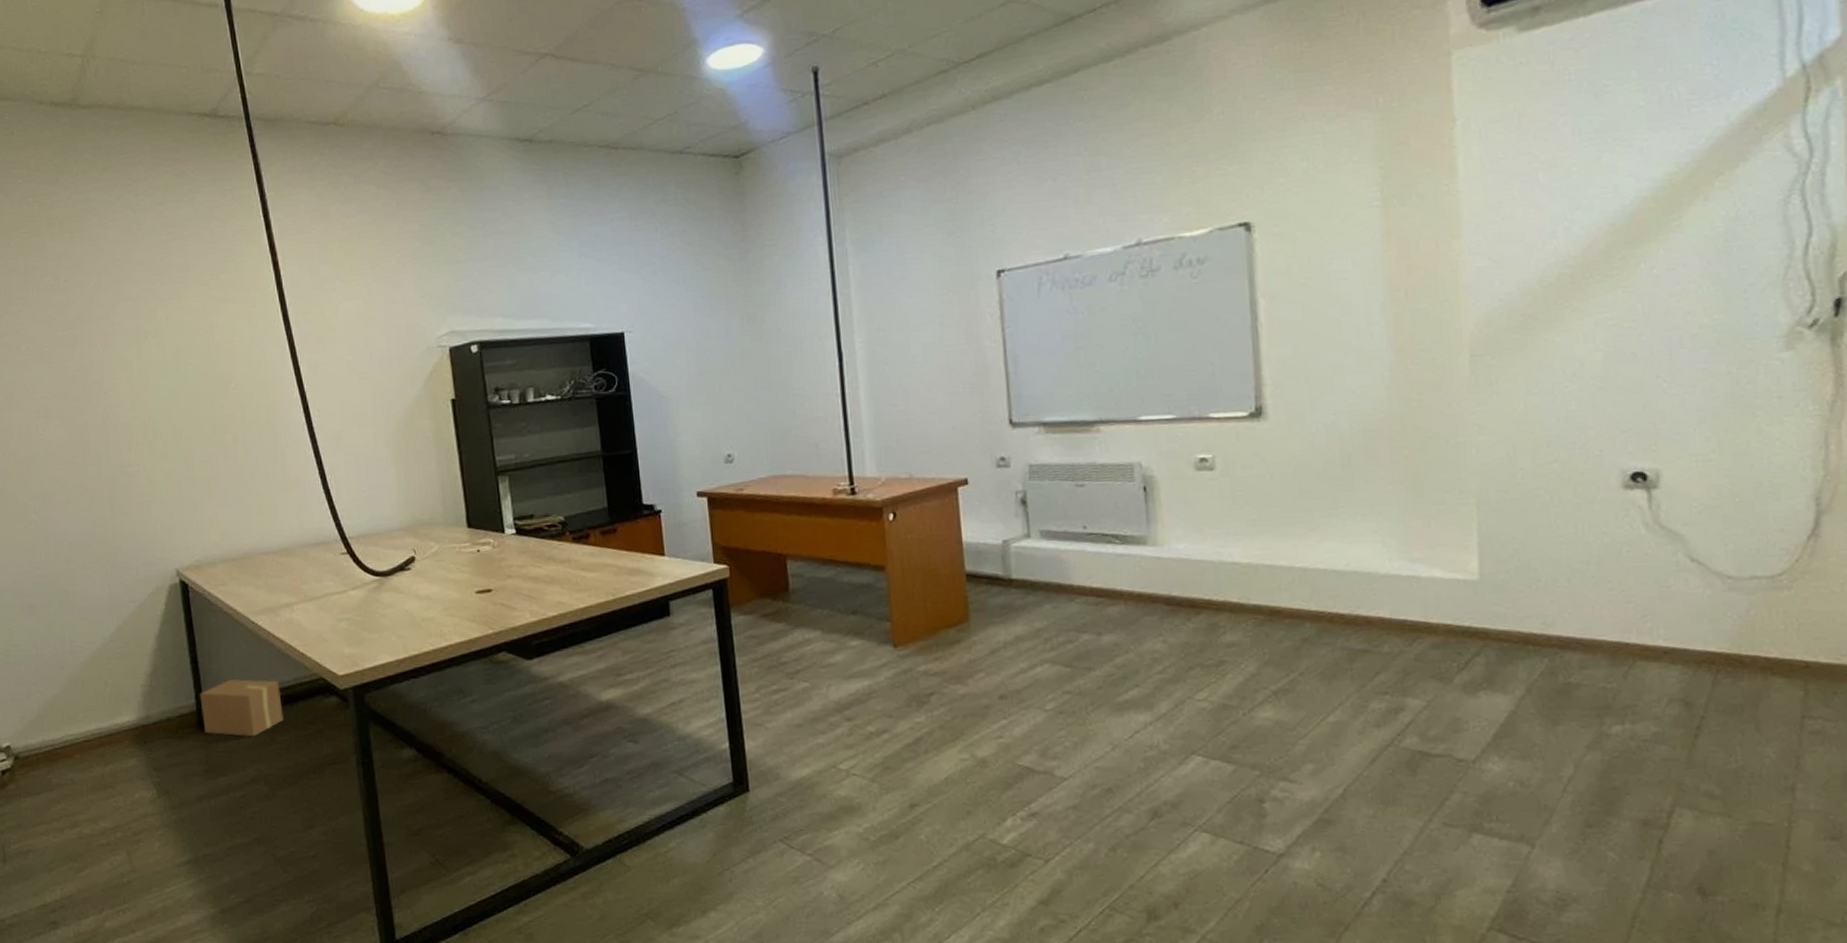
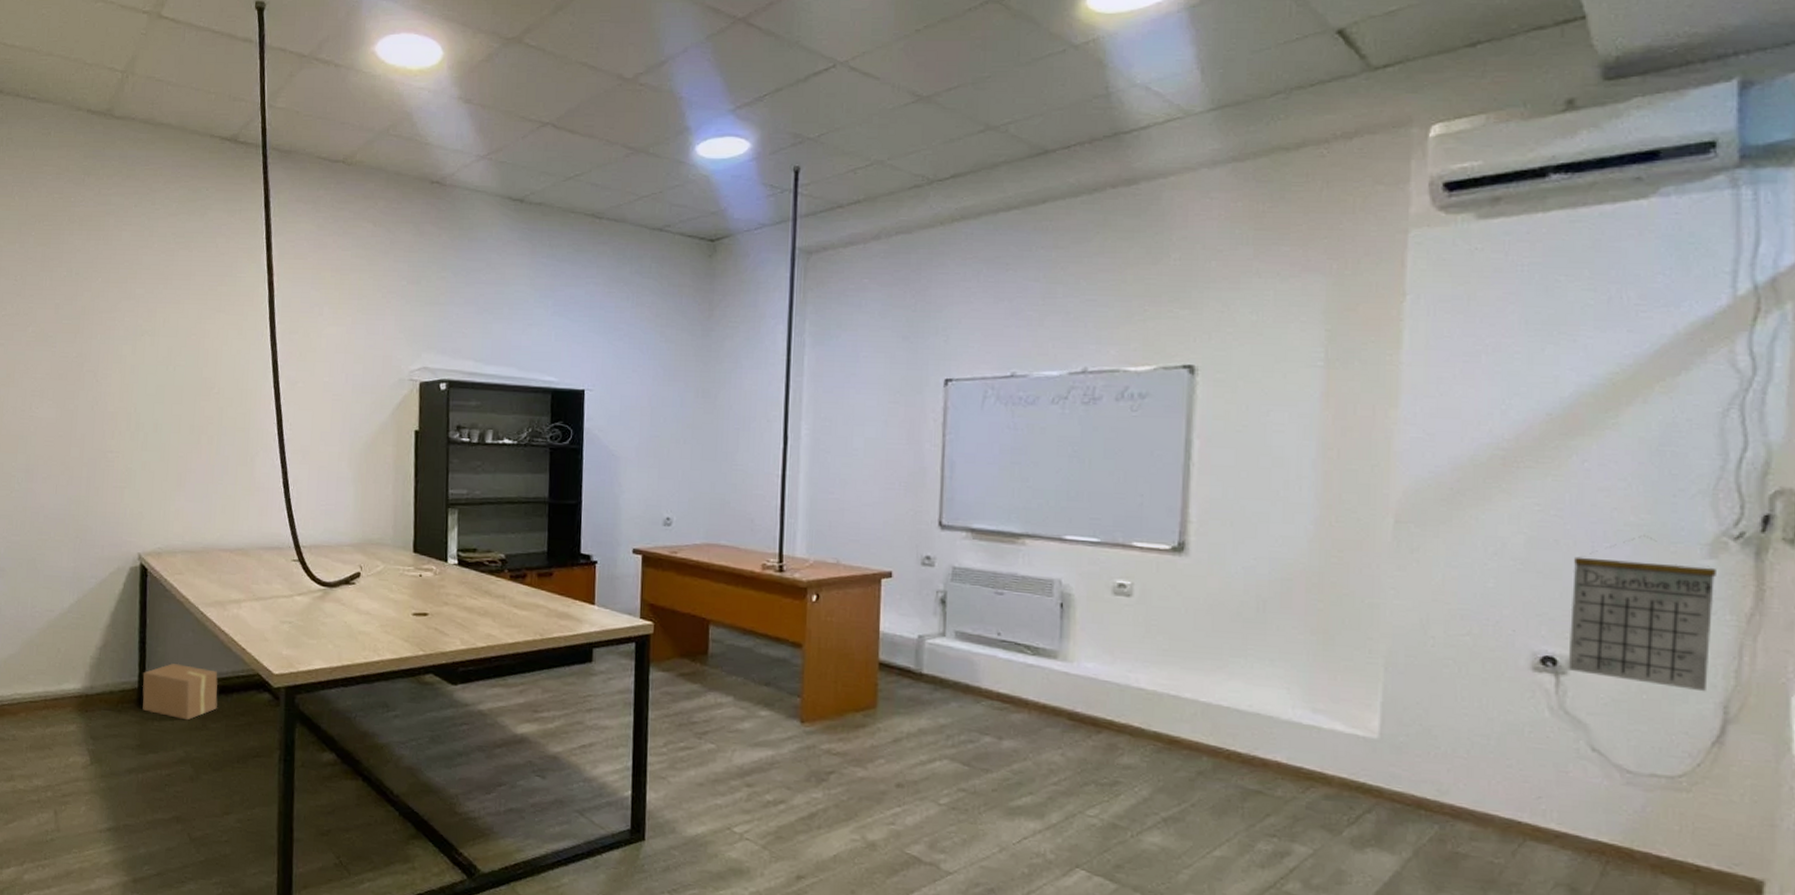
calendar: none [1653,336,1797,487] -> present [1568,535,1716,692]

